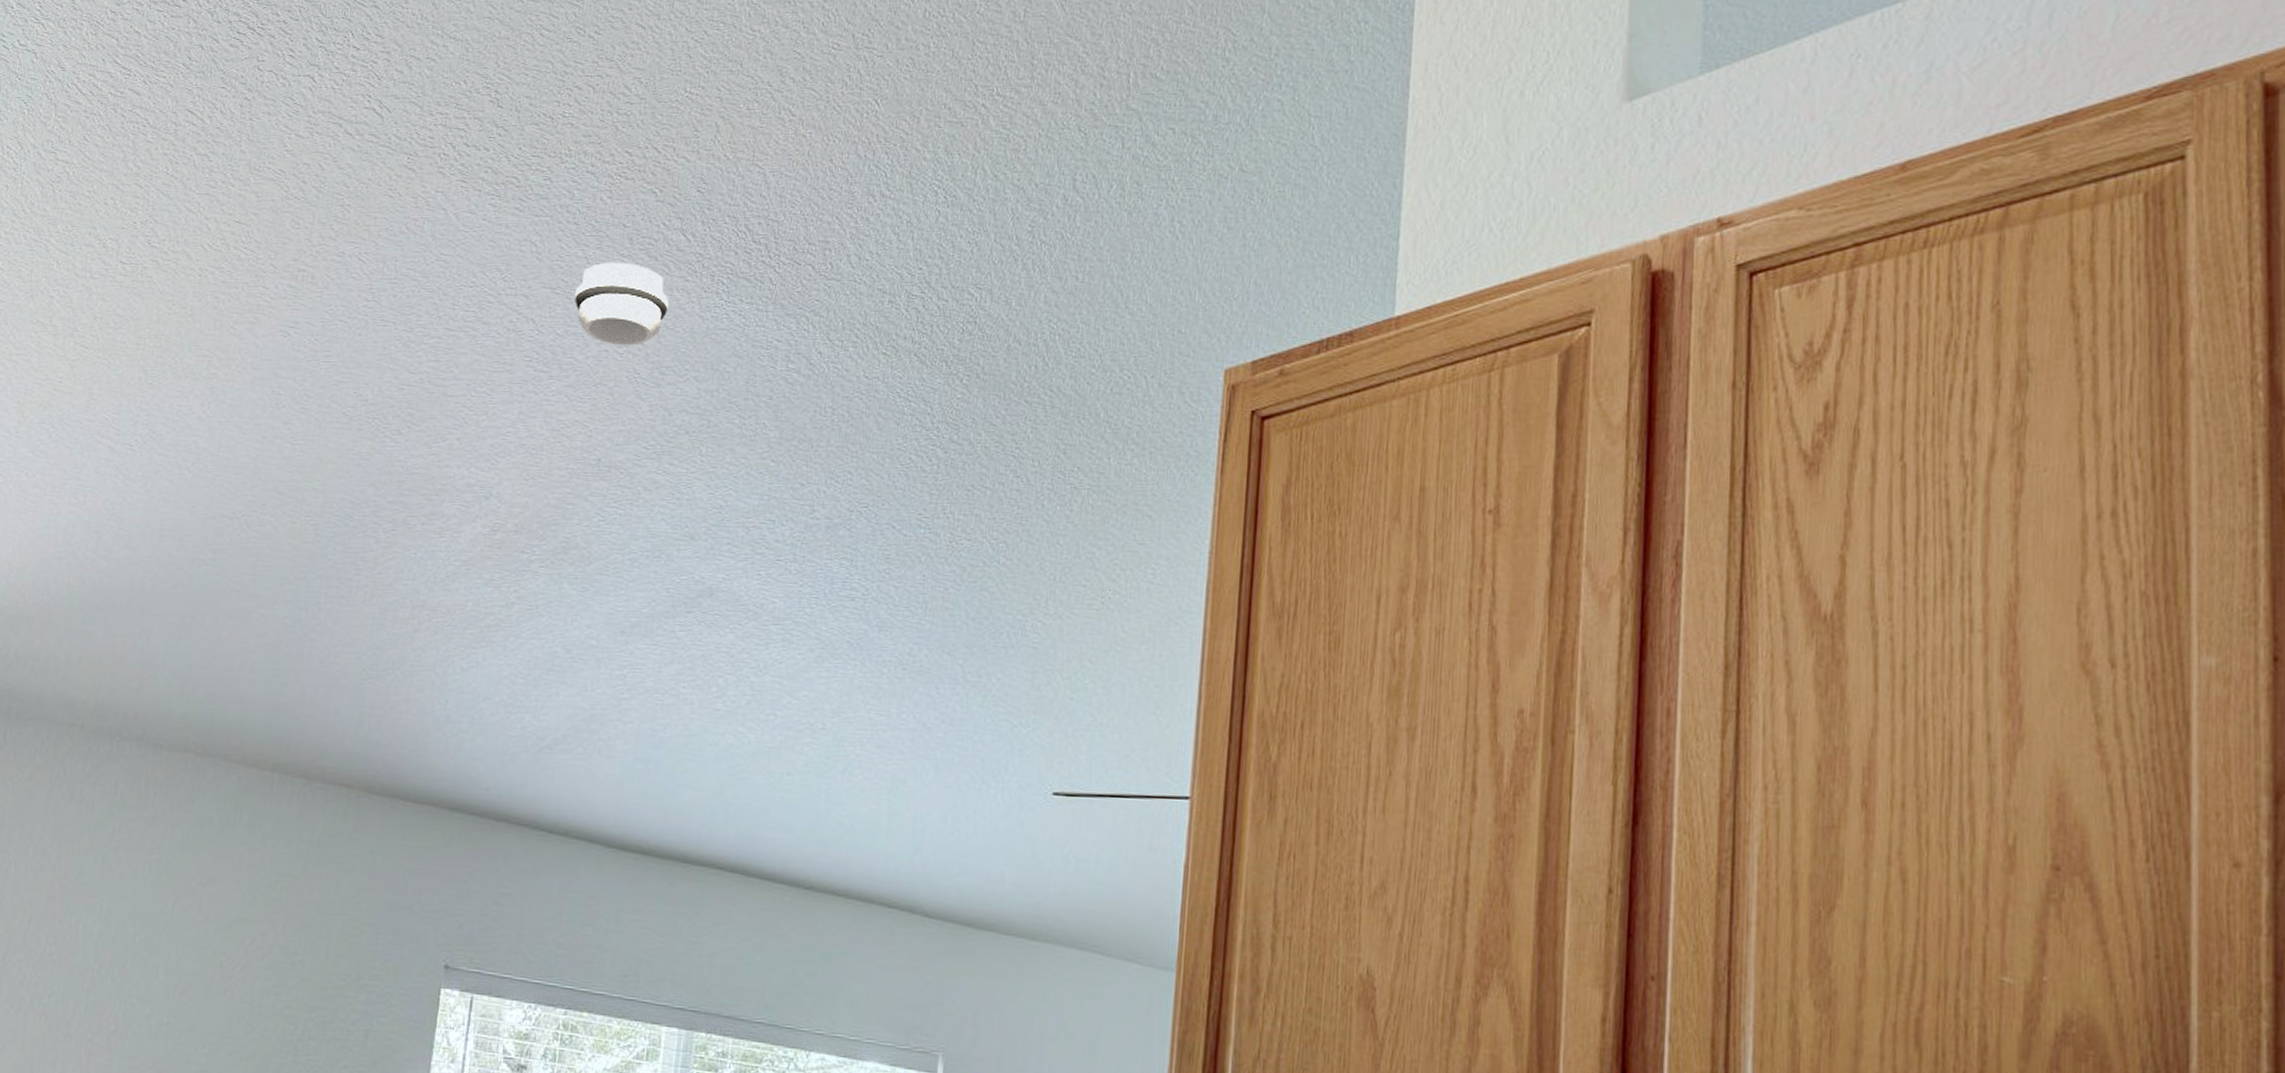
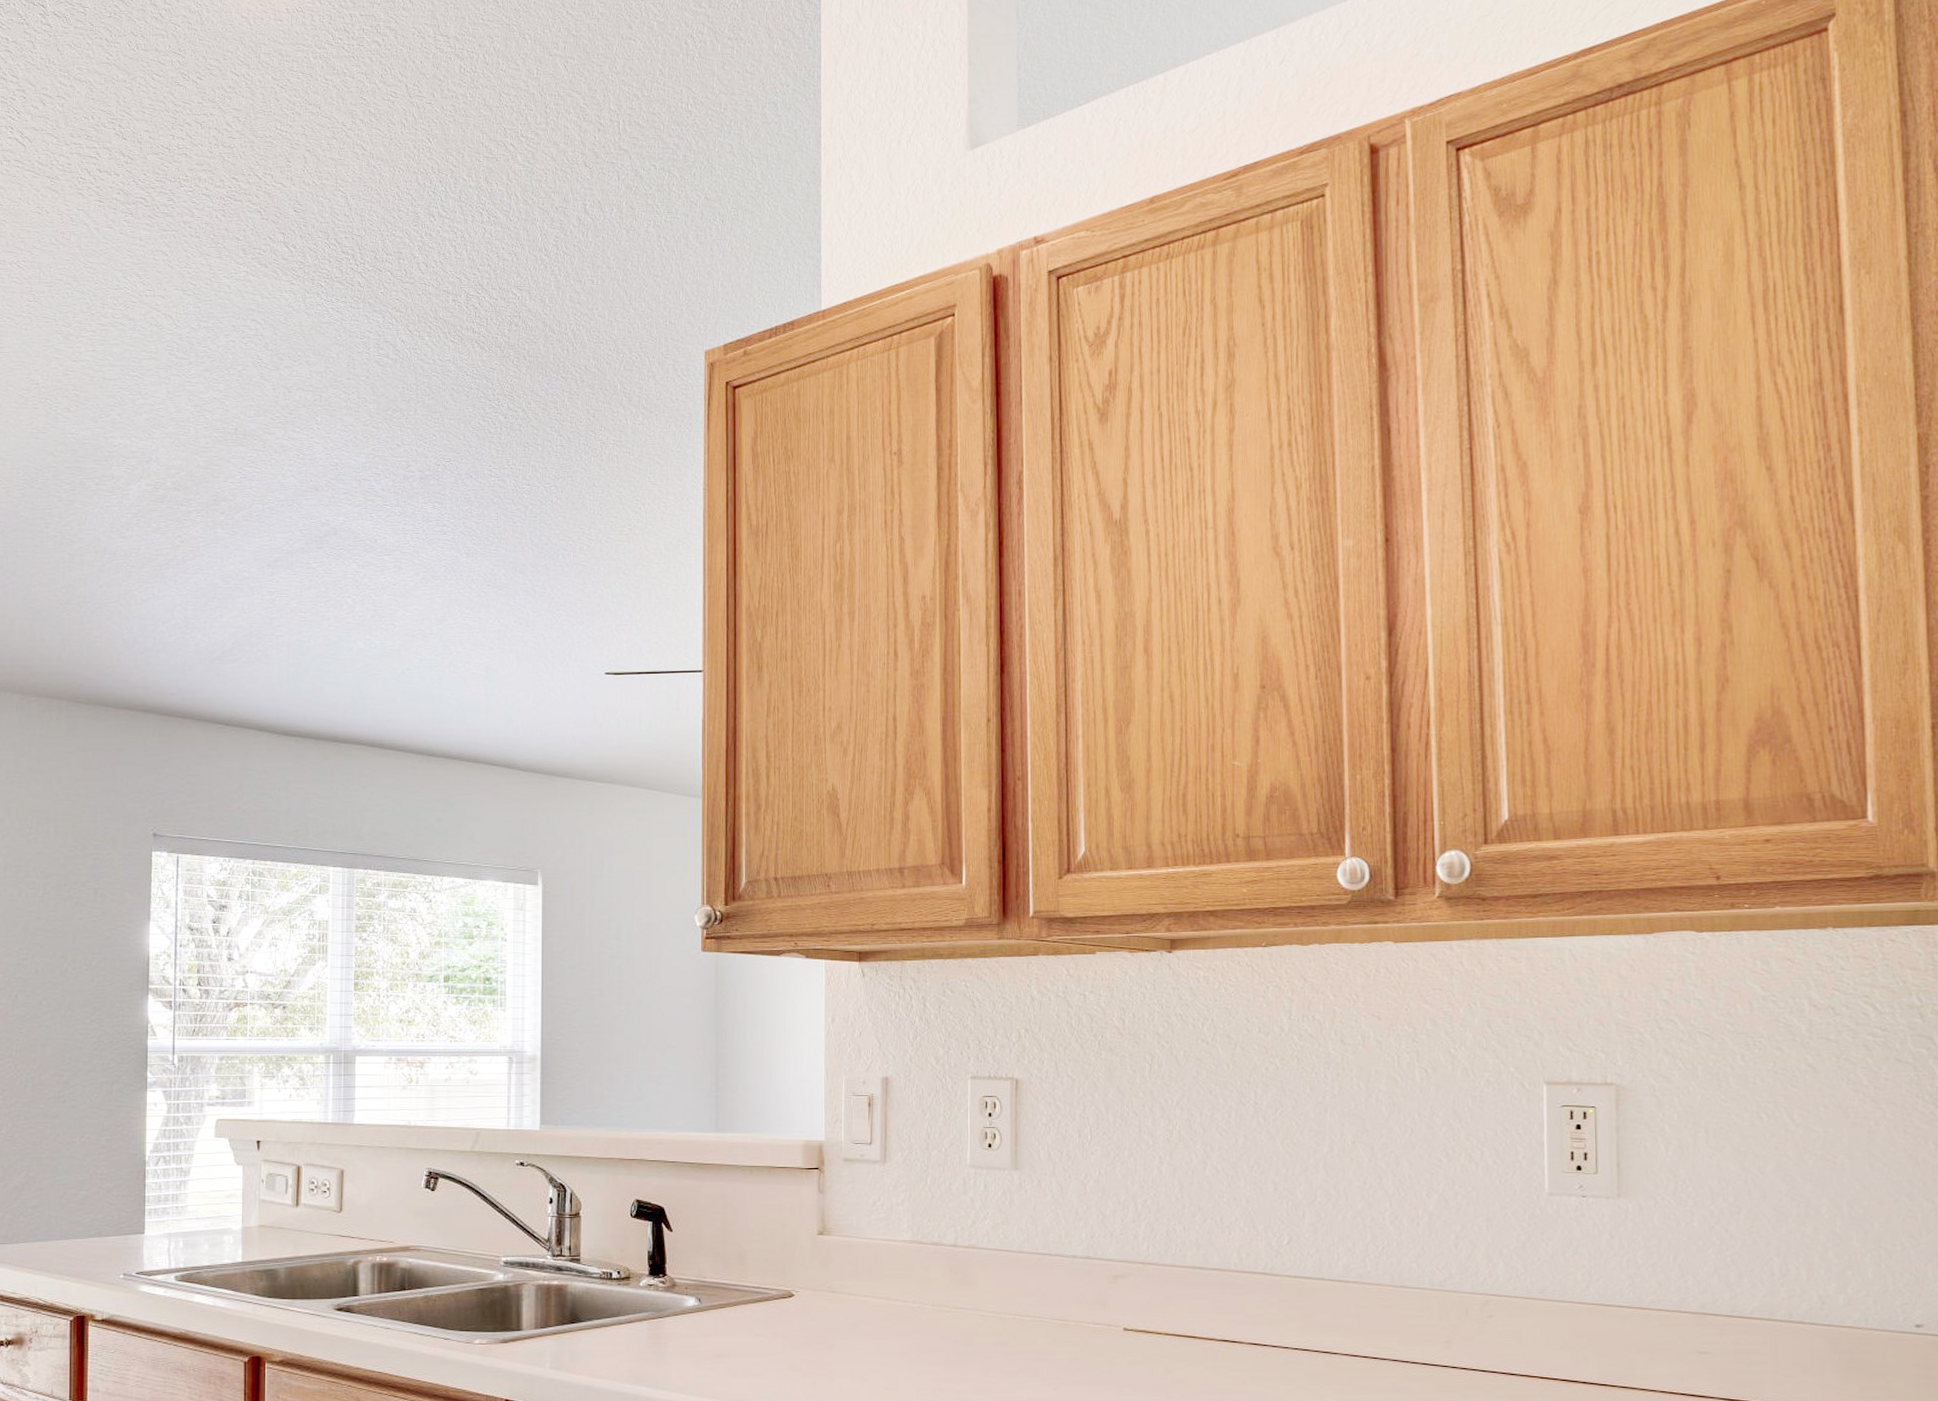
smoke detector: present [574,262,670,346] -> none [203,268,281,337]

